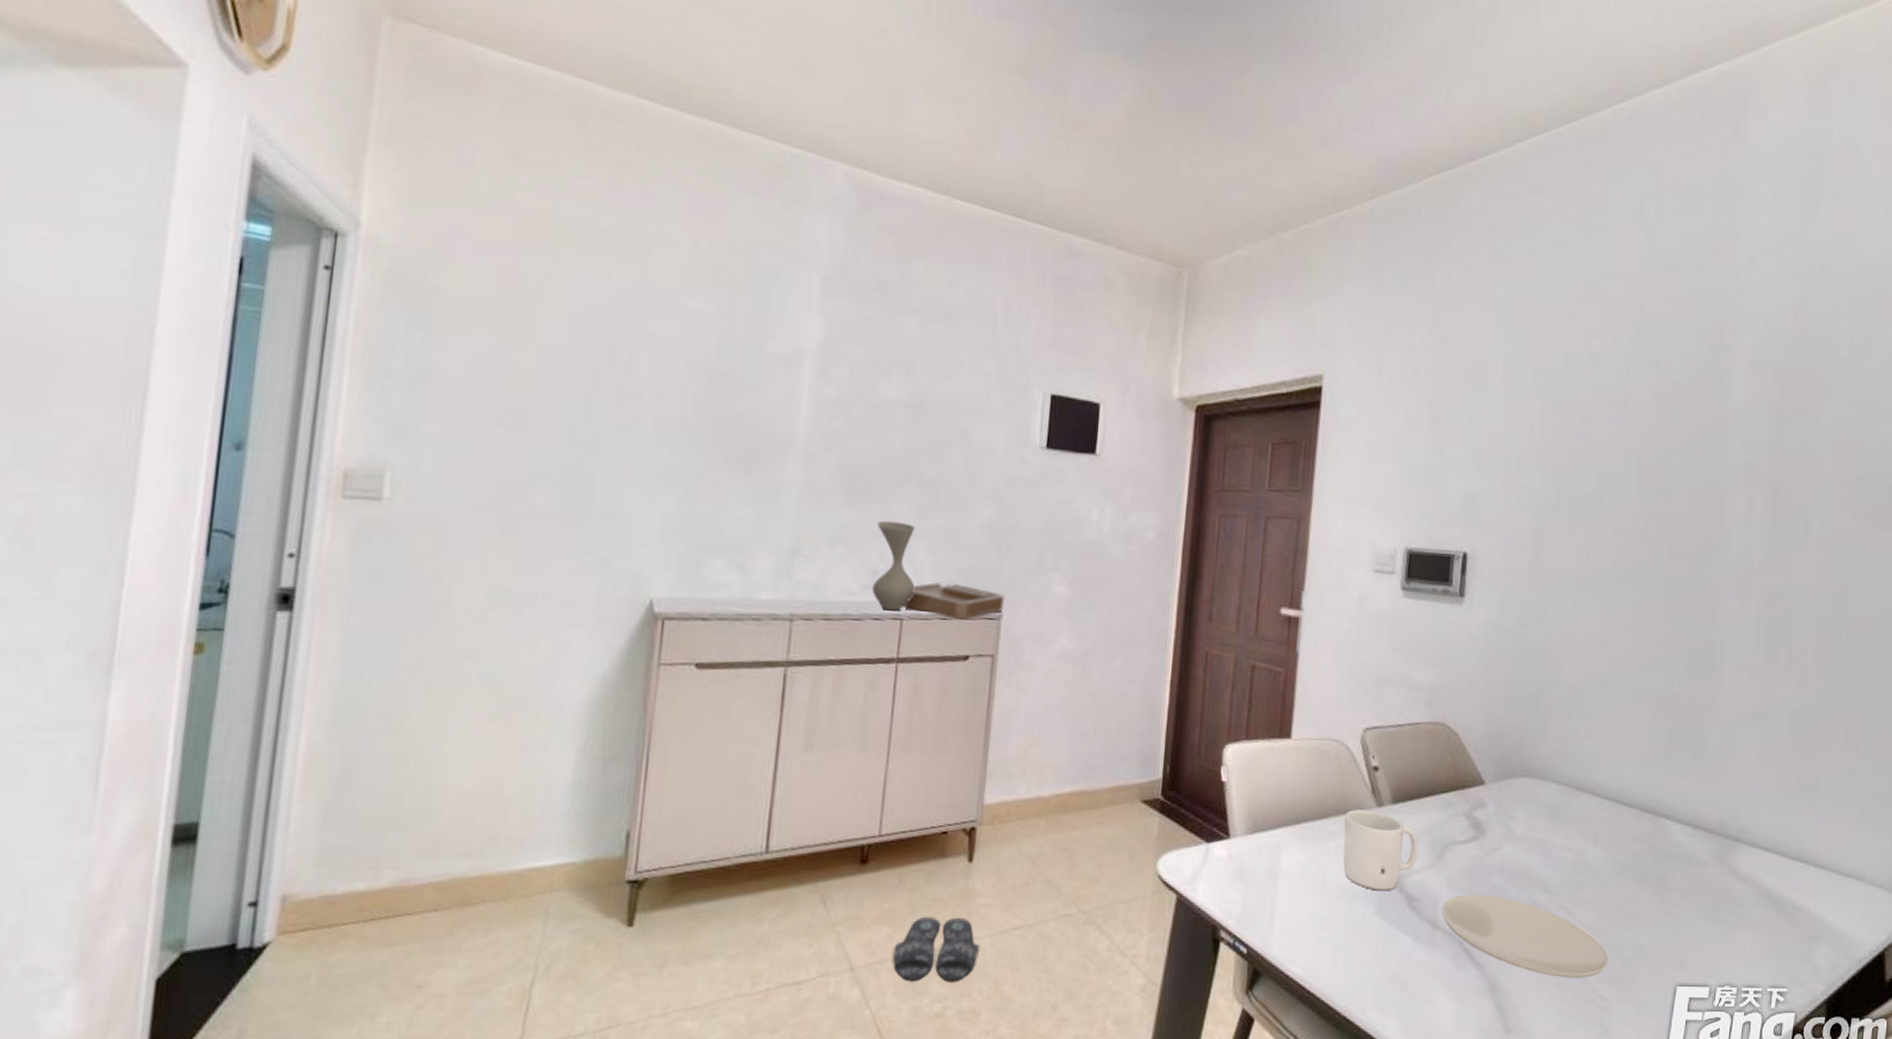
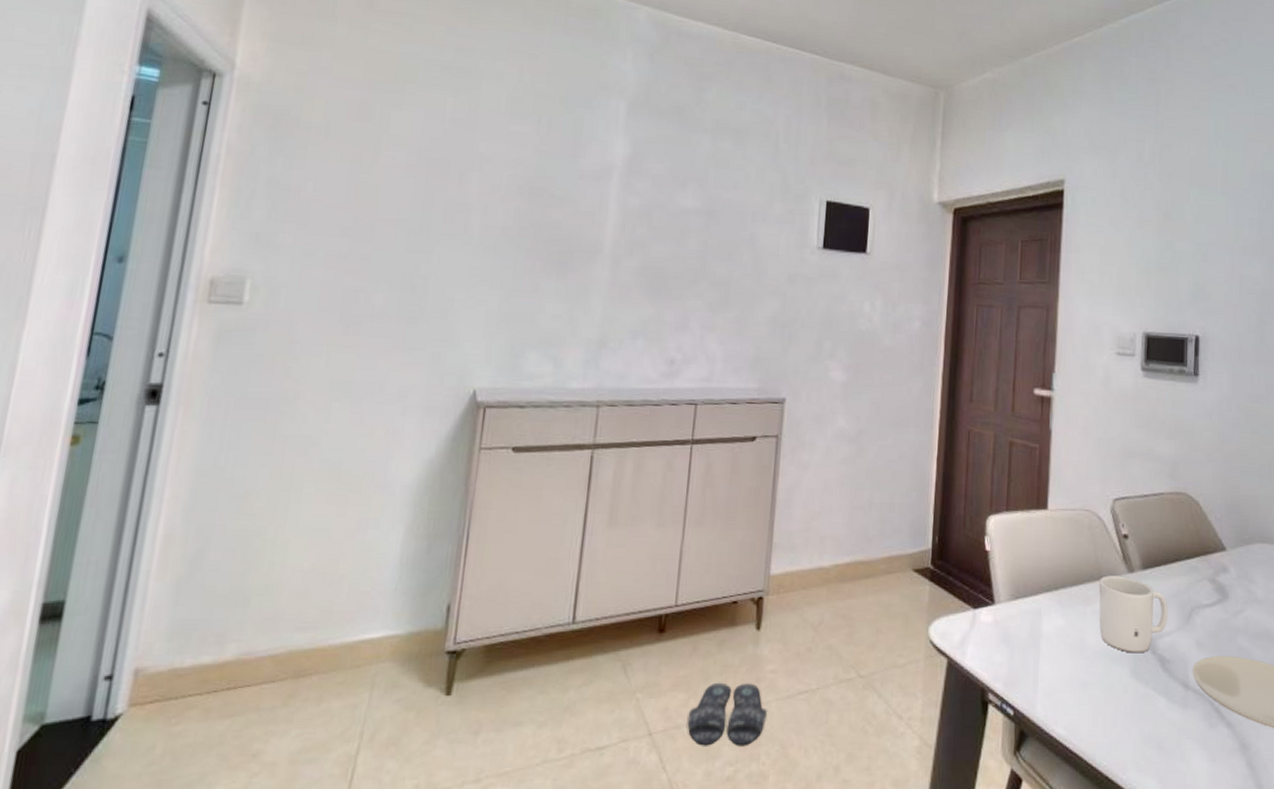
decorative vase: present [871,520,916,611] -> none [669,315,709,397]
decorative tray: present [903,581,1004,621] -> none [697,369,787,405]

